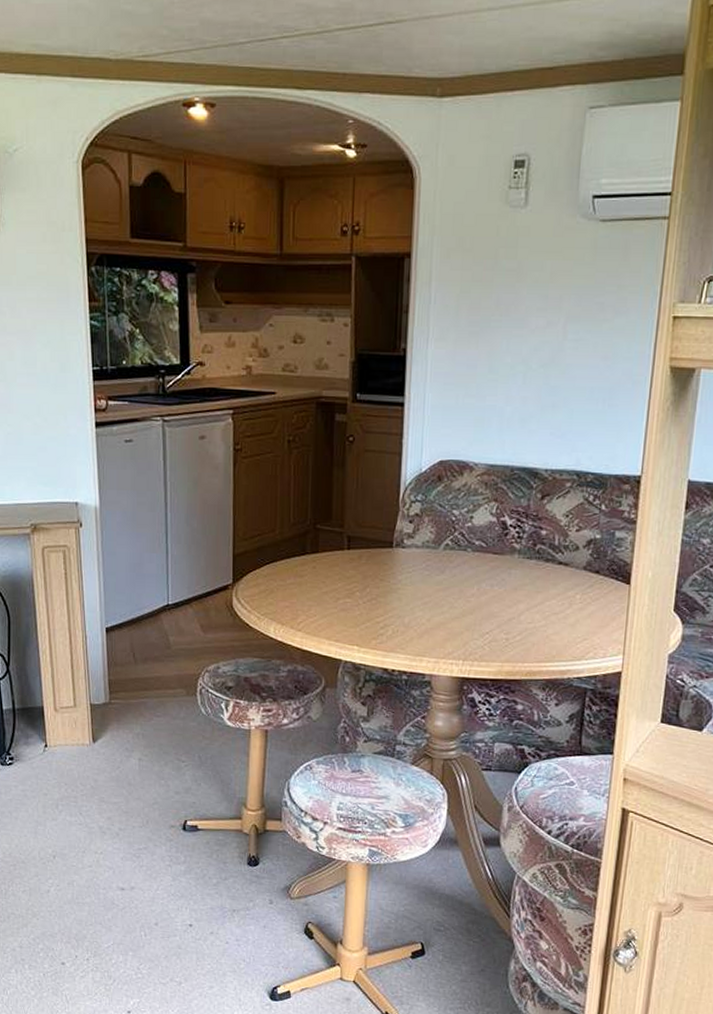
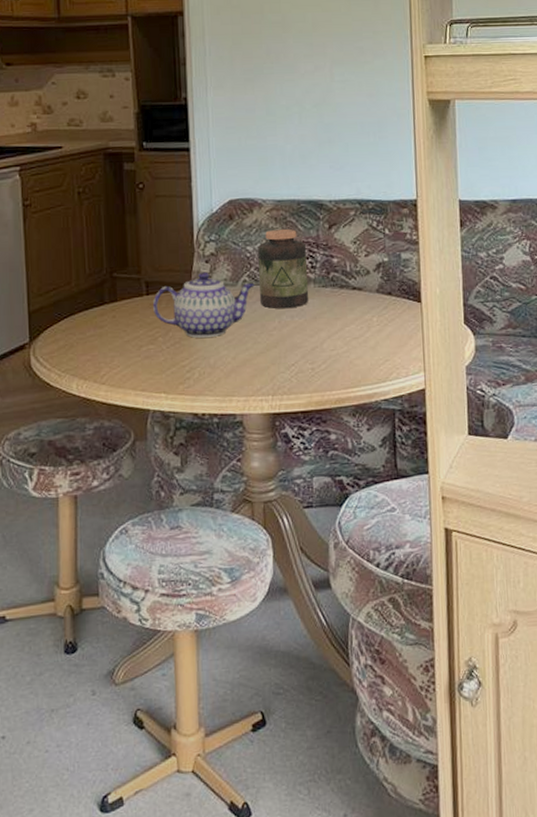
teapot: none [353,531,457,597] -> present [153,271,255,338]
jar: none [461,494,515,577] -> present [257,228,308,309]

